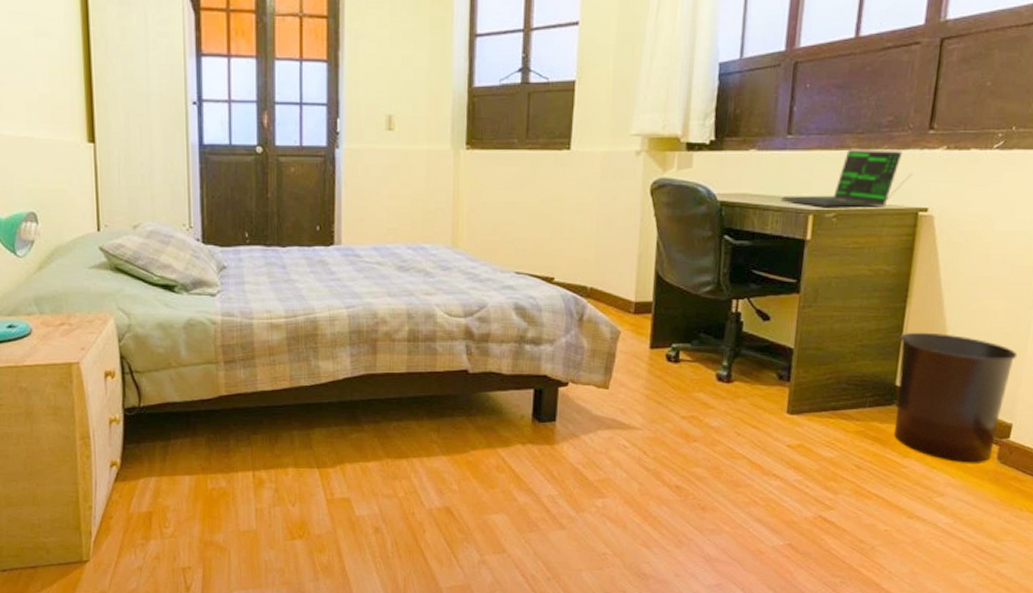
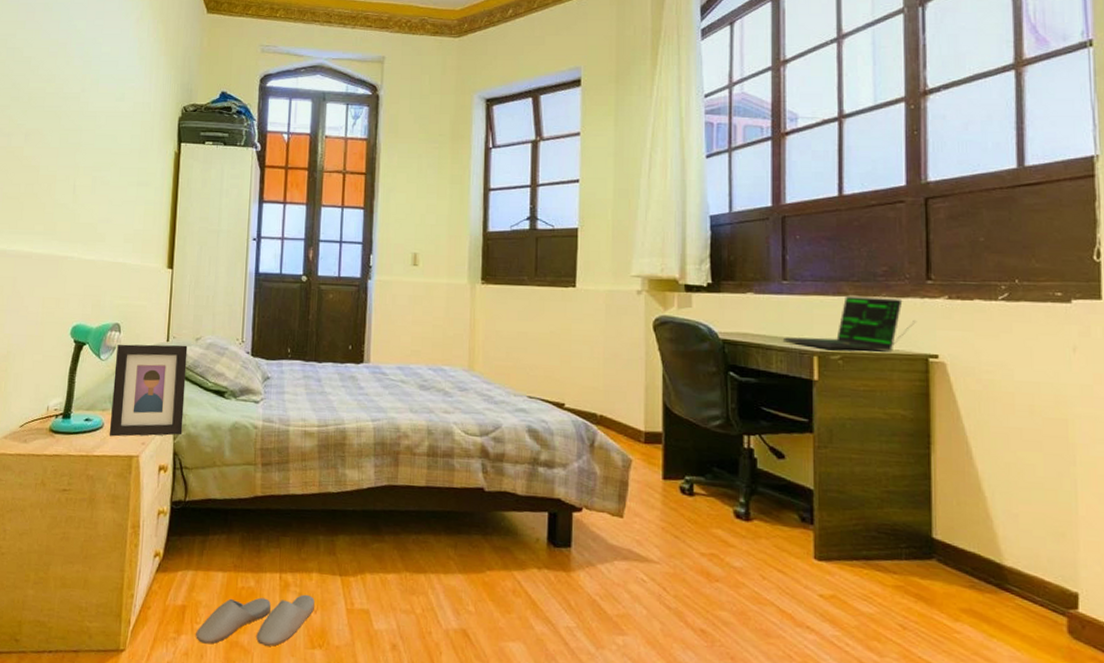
picture frame: none [36,234,128,343] -> present [109,344,188,437]
slippers: none [166,489,292,546] -> present [196,594,315,646]
waste bin: present [894,332,1018,463] -> none [929,481,1069,636]

